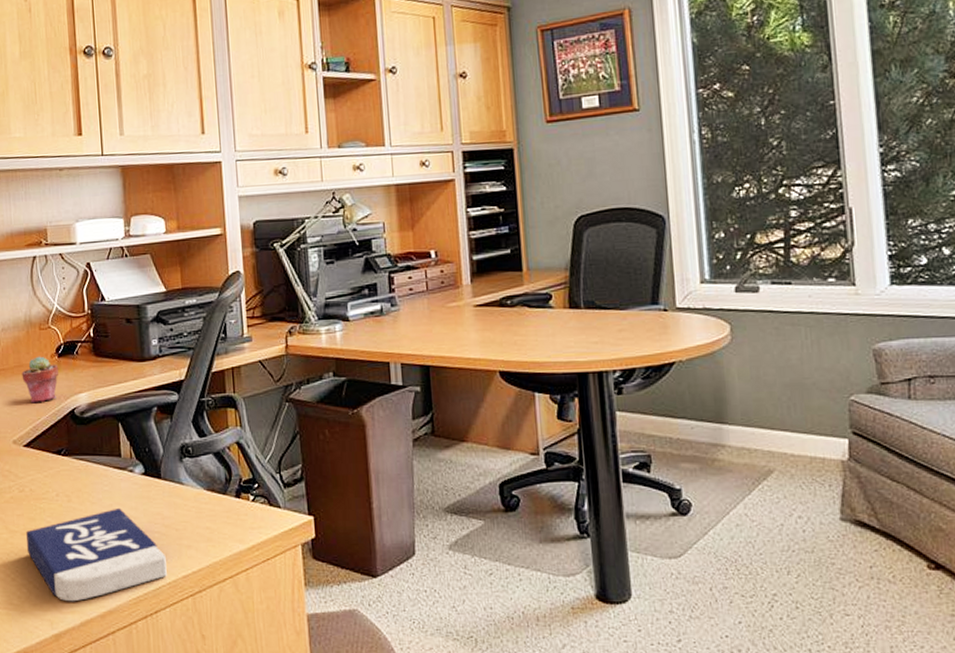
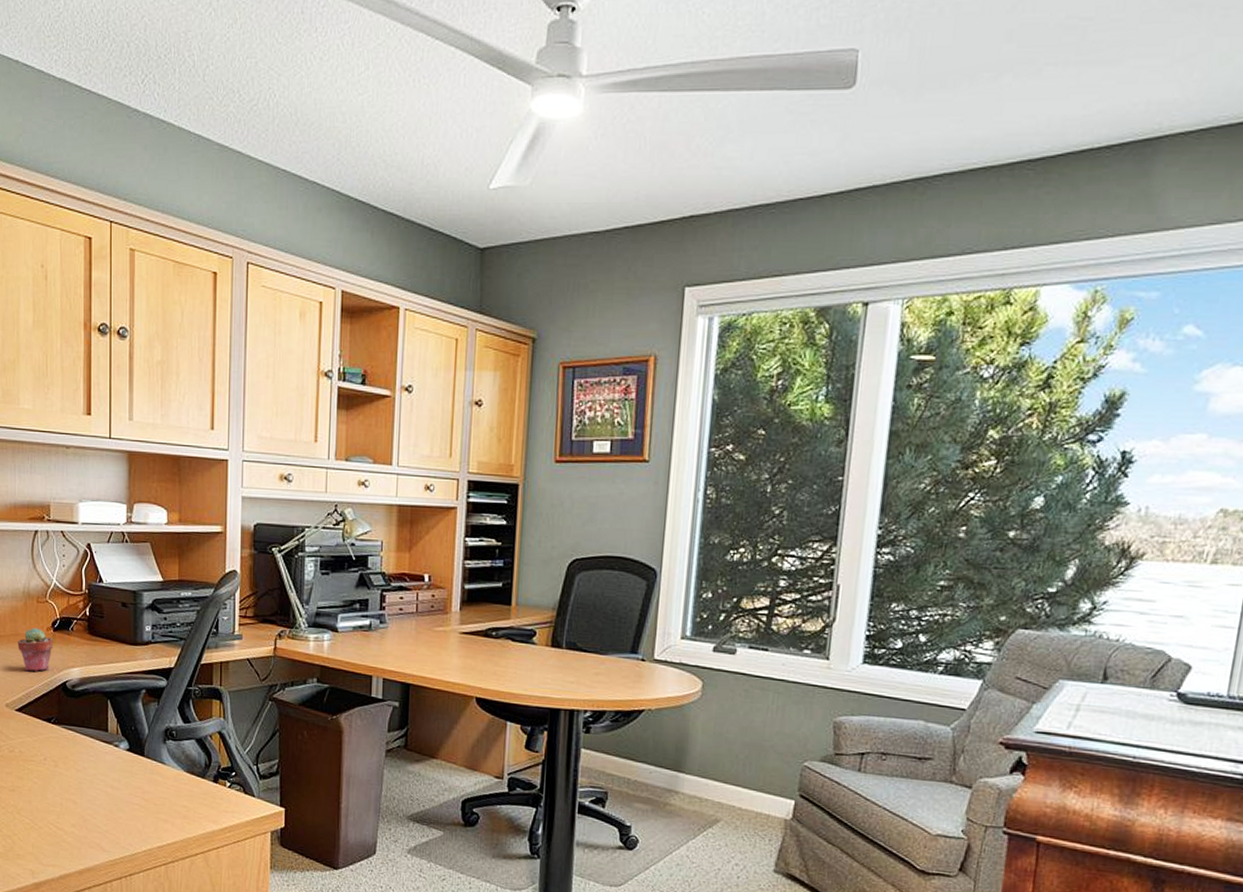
book: present [26,507,167,602] -> none [14,777,143,857]

